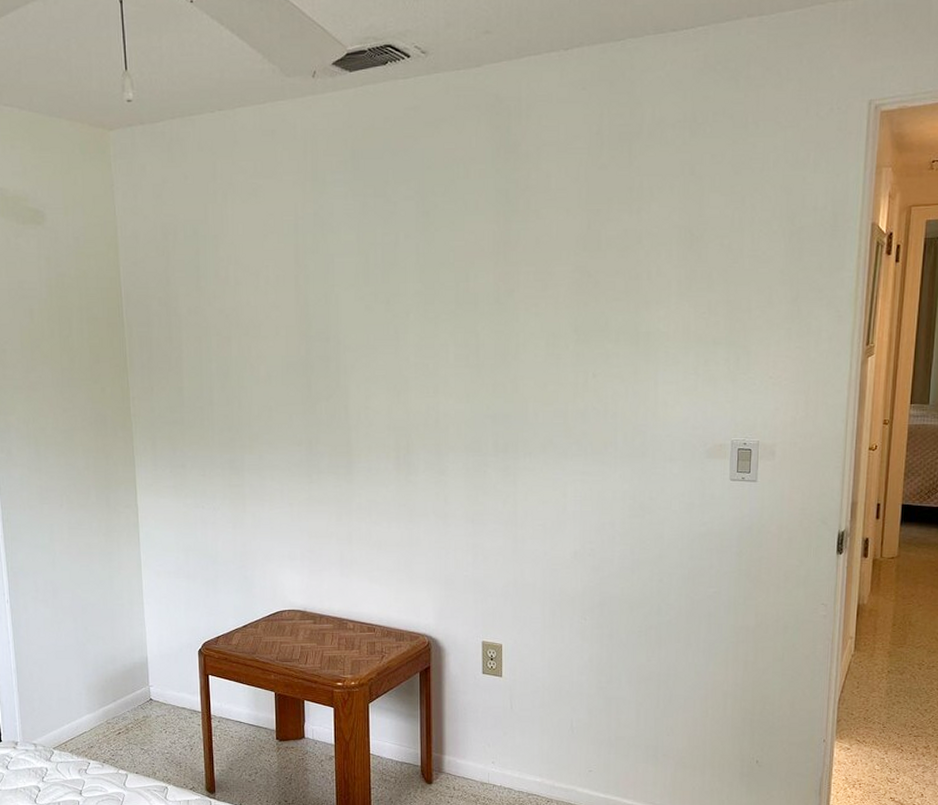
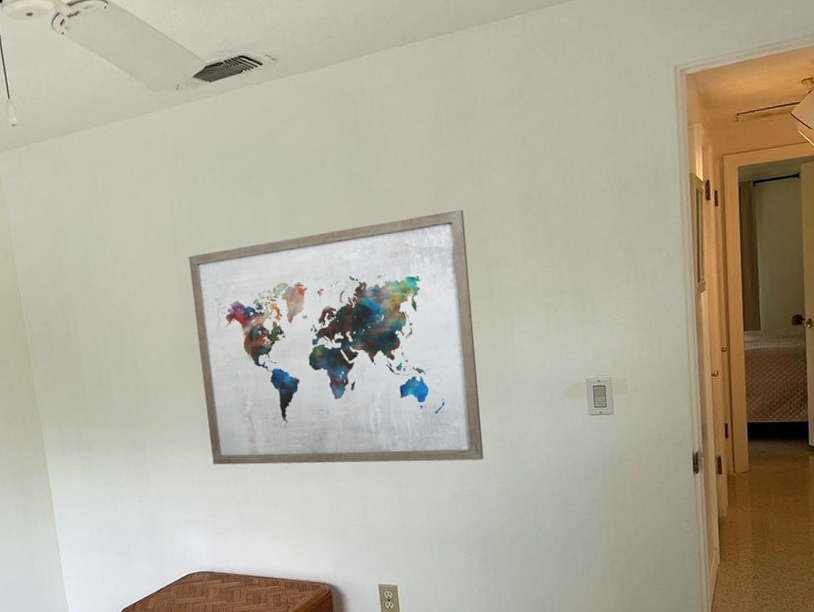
wall art: none [309,241,617,519] -> present [189,210,484,465]

